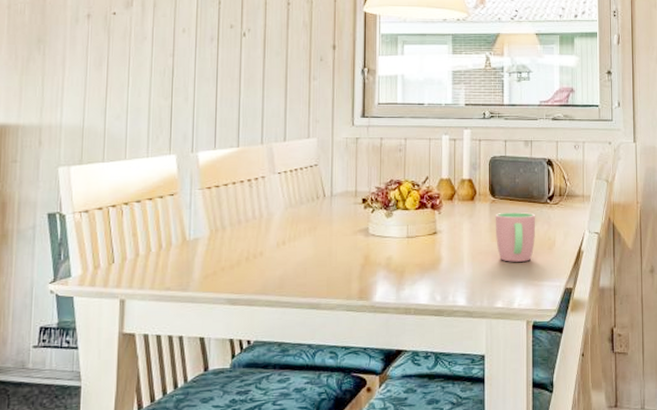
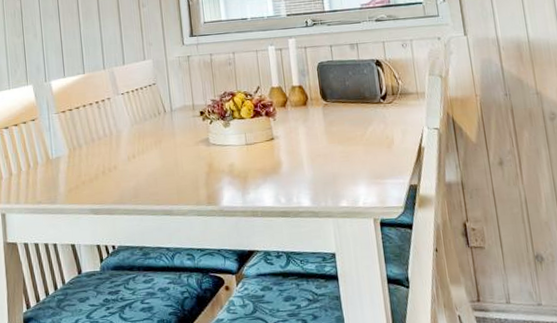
cup: present [495,212,536,262] -> none [329,113,373,163]

